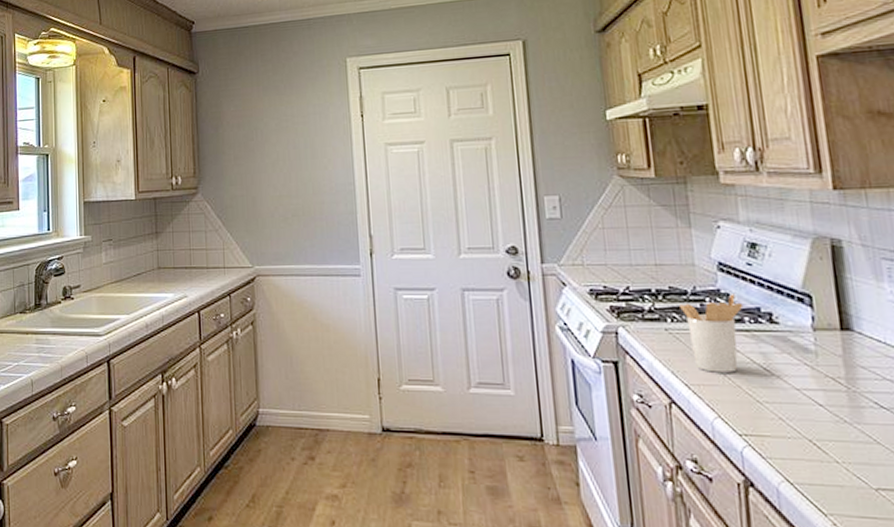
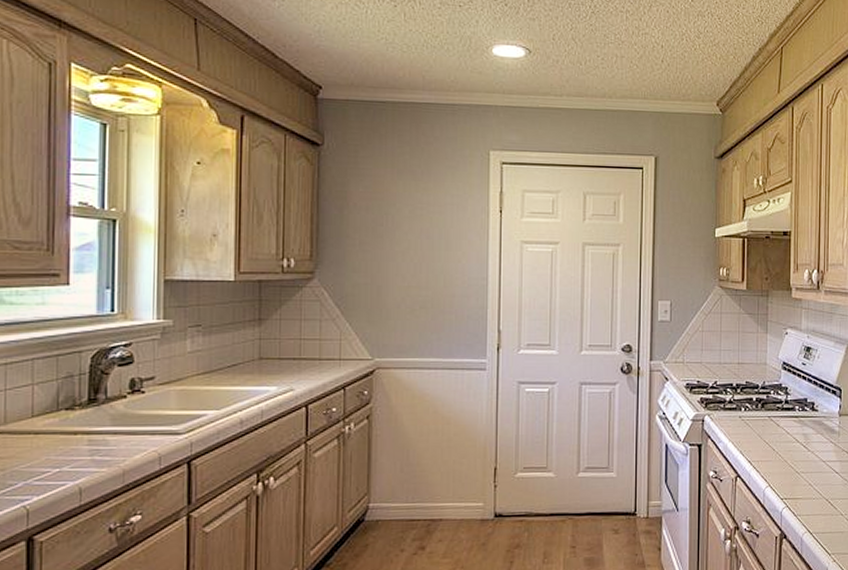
utensil holder: present [680,294,744,373] -> none [752,388,796,451]

